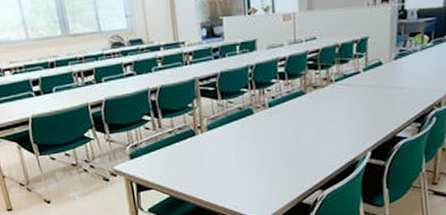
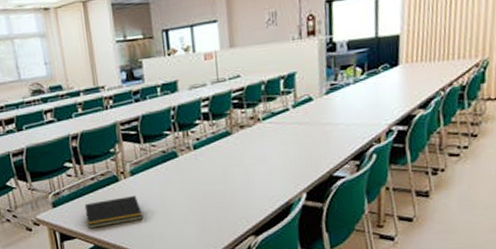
notepad: none [161,150,218,180] -> present [84,196,144,229]

